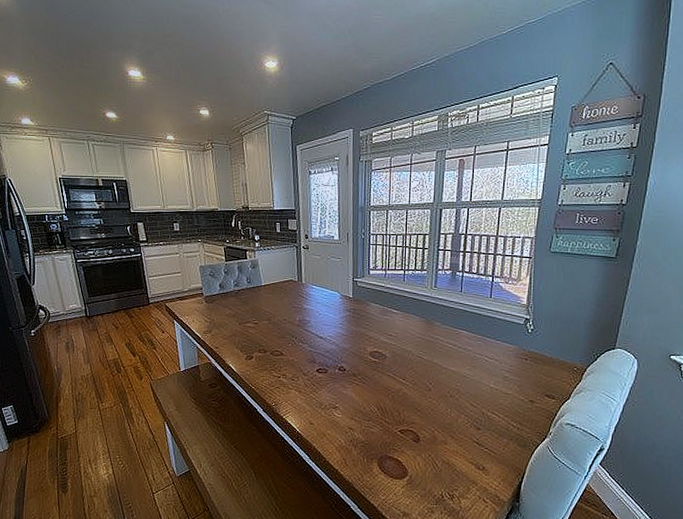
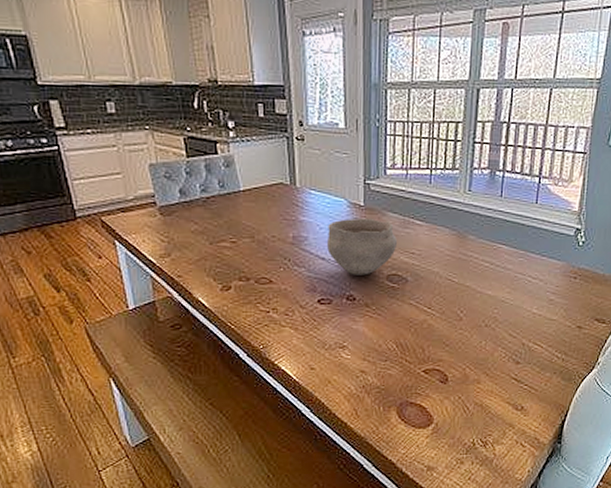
bowl: none [324,307,379,352] -> present [327,218,398,275]

